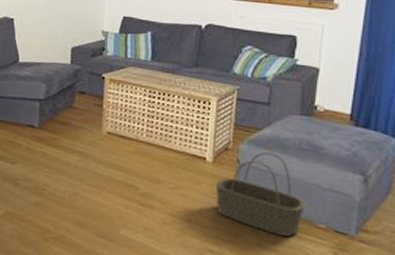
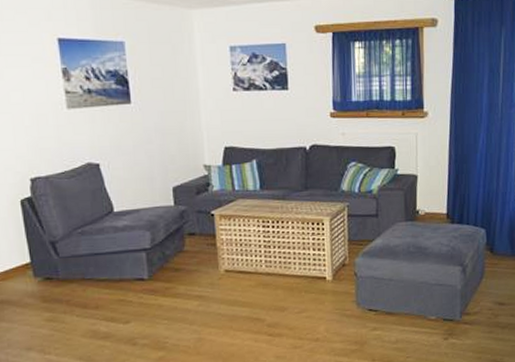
basket: present [215,152,306,237] -> none [338,261,418,335]

